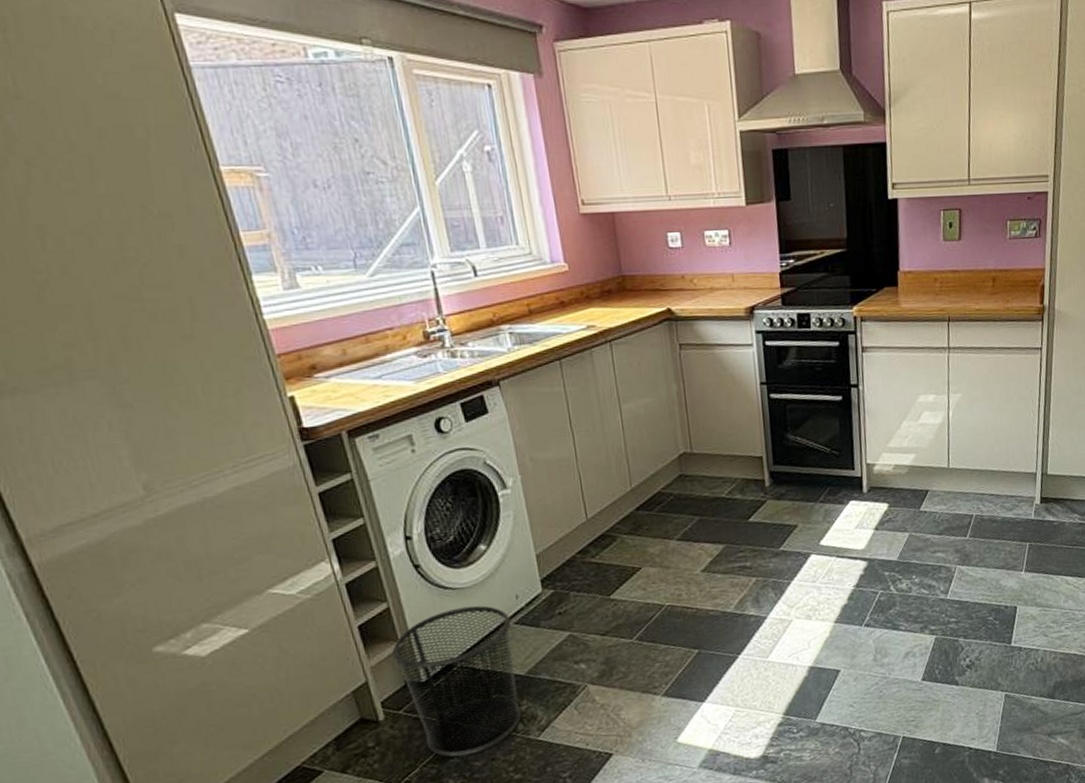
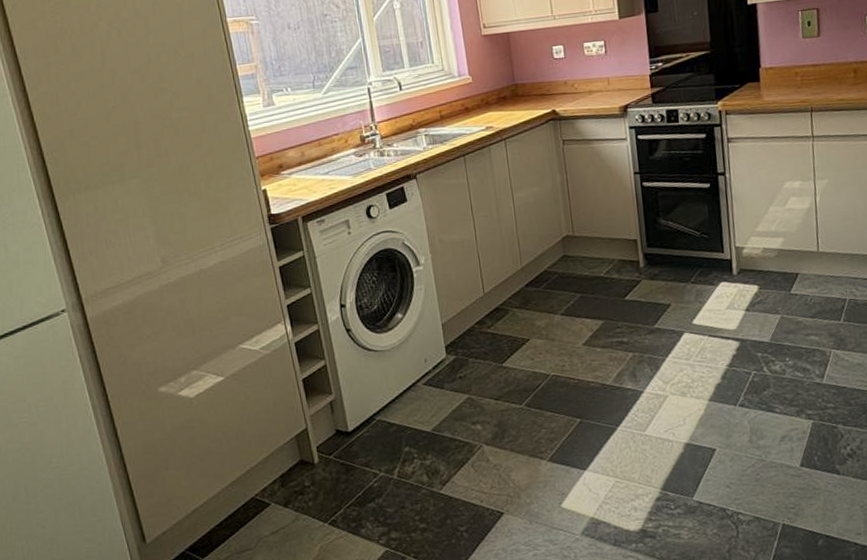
waste bin: present [392,605,522,757] -> none [327,366,427,502]

